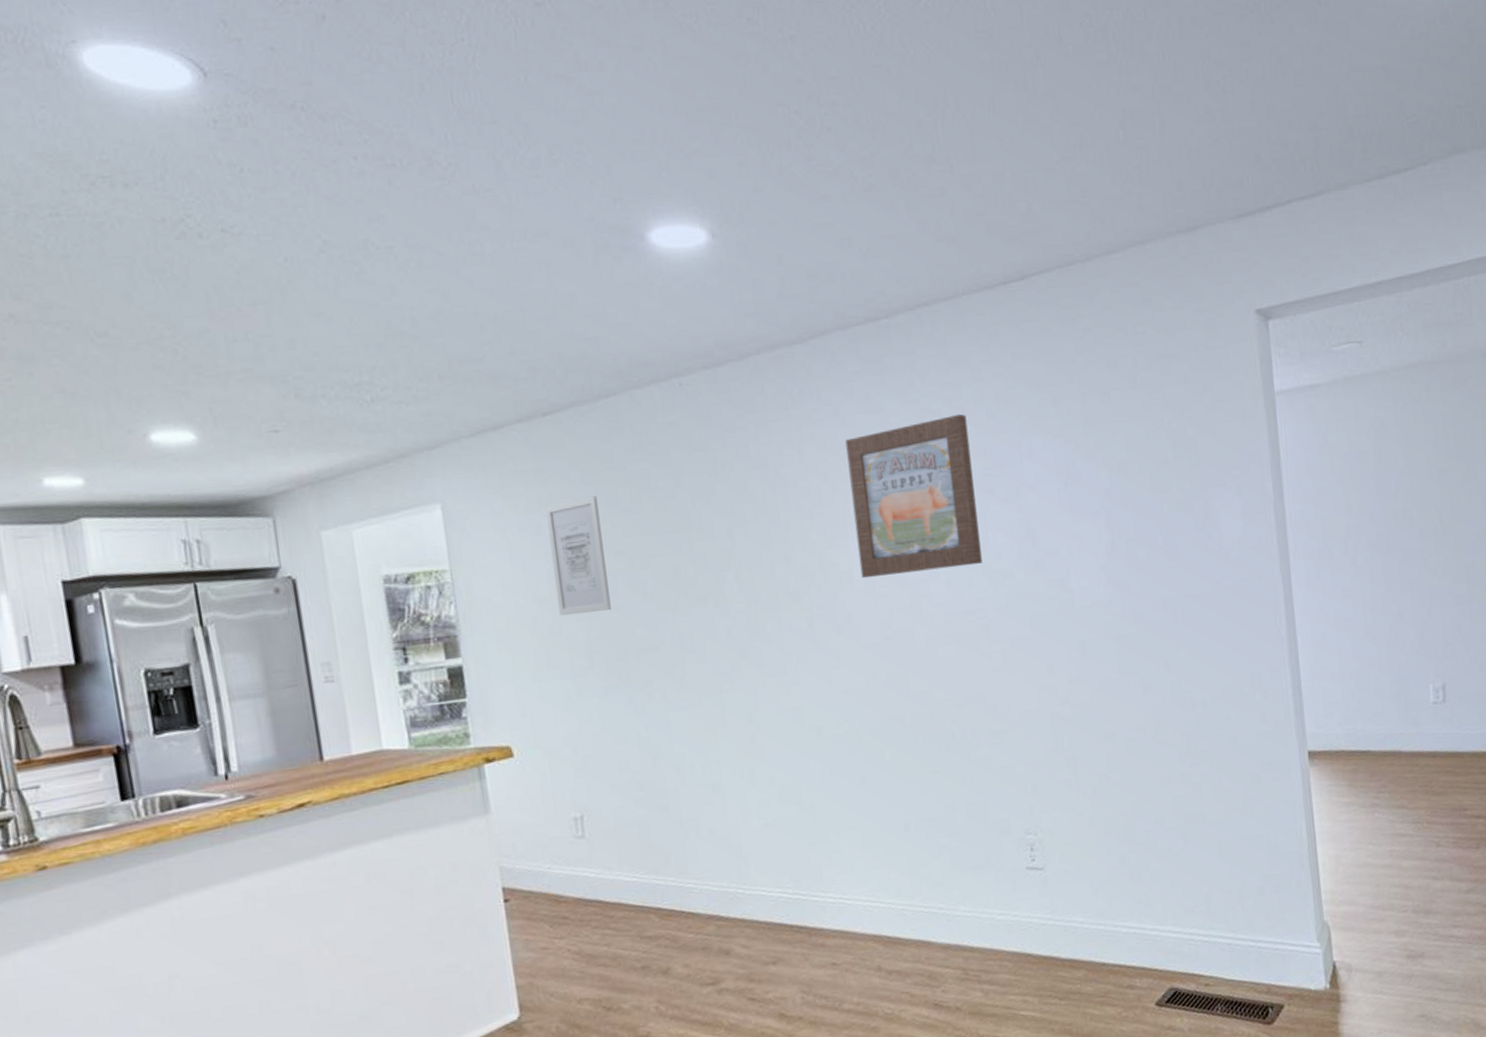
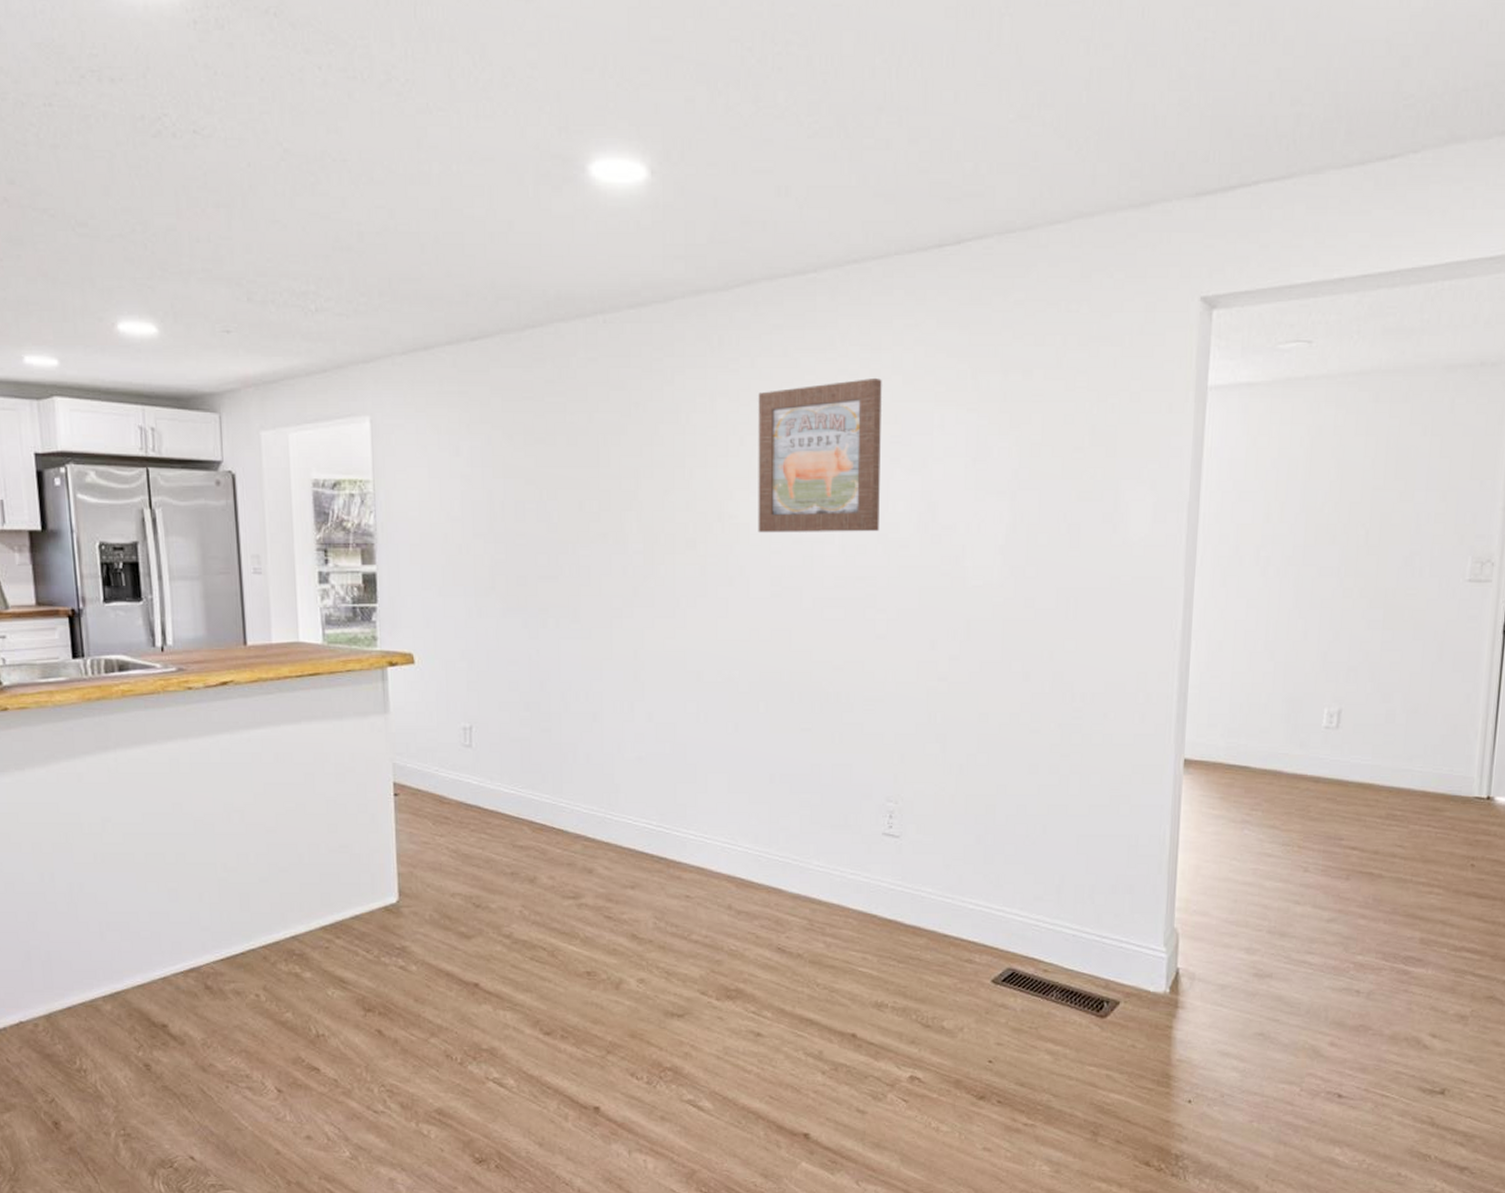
wall art: present [546,496,611,617] -> none [466,424,517,537]

